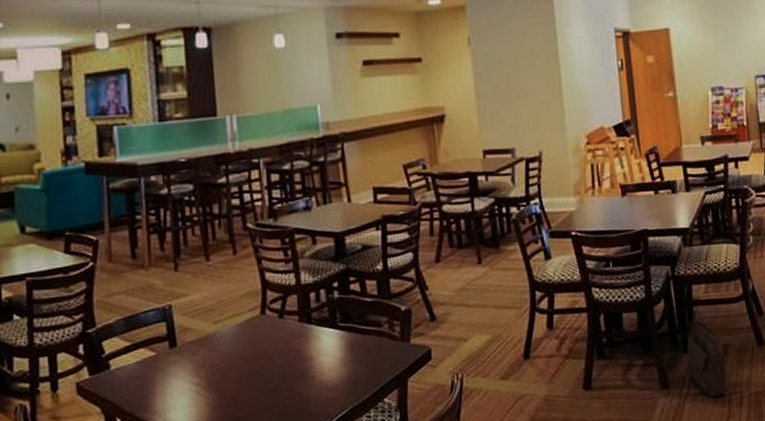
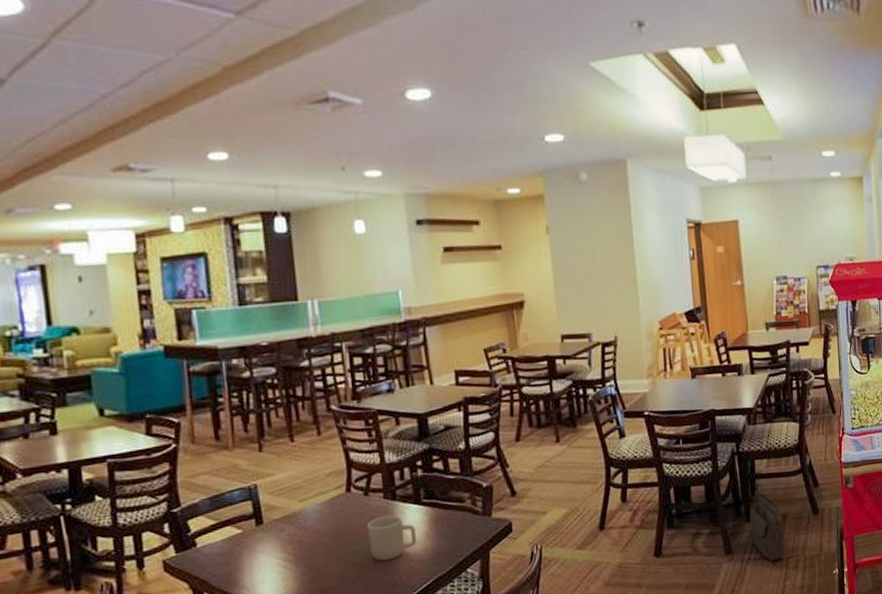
mug: none [282,339,332,389] -> present [367,515,417,561]

